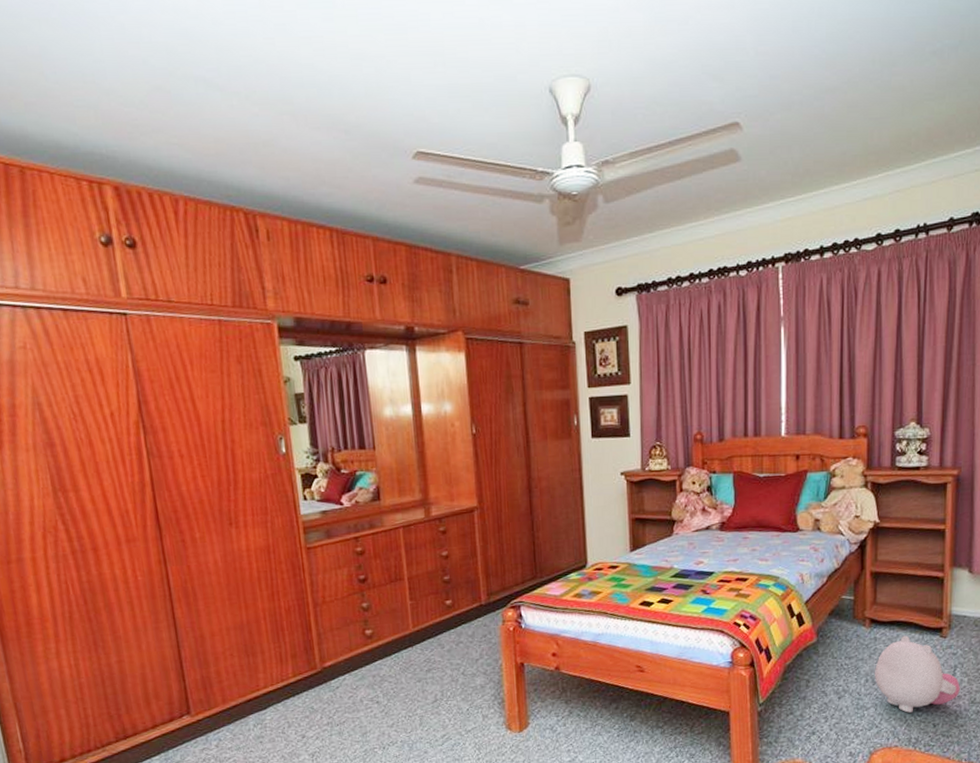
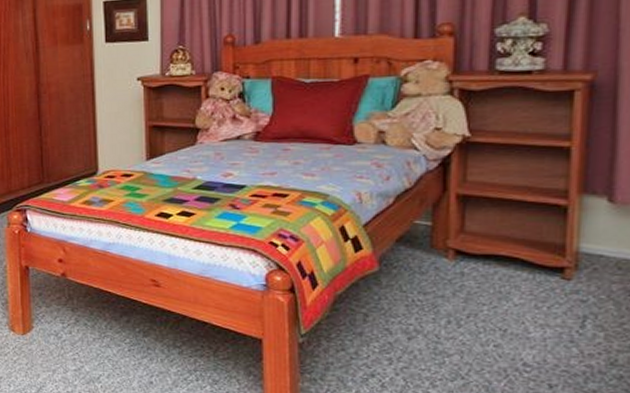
plush toy: present [875,635,960,713] -> none [460,273,592,367]

